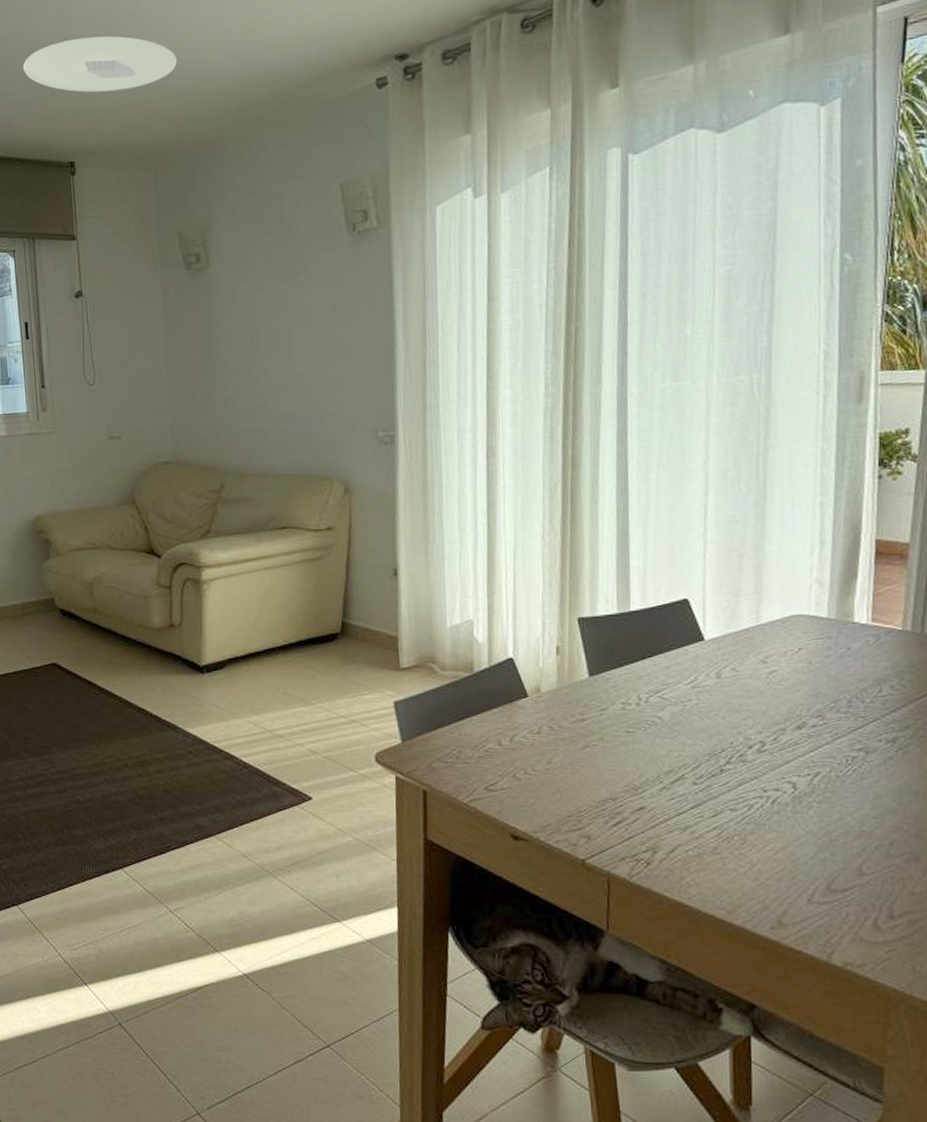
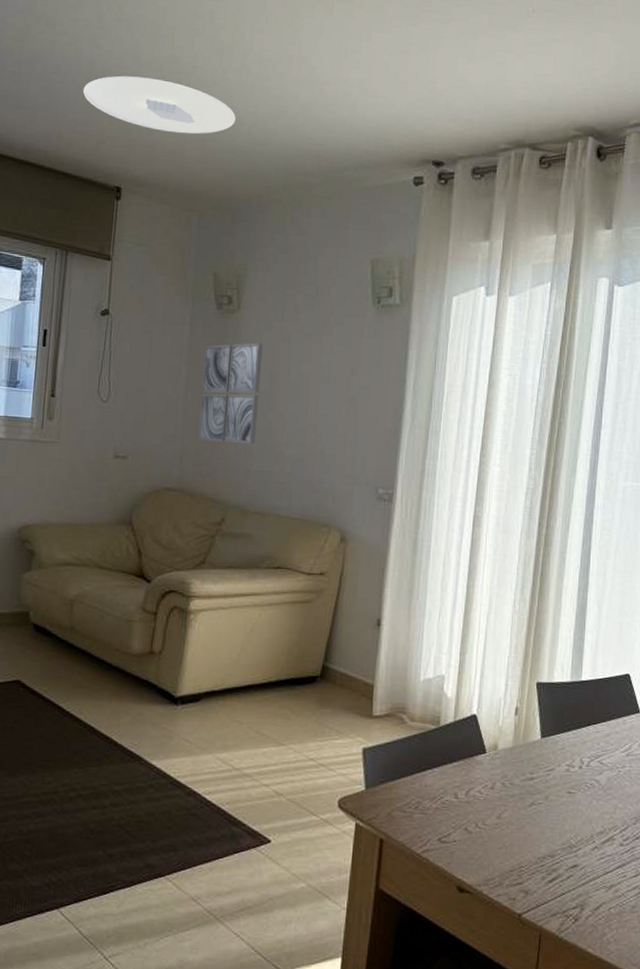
wall art: none [180,297,244,409] -> present [198,343,263,445]

